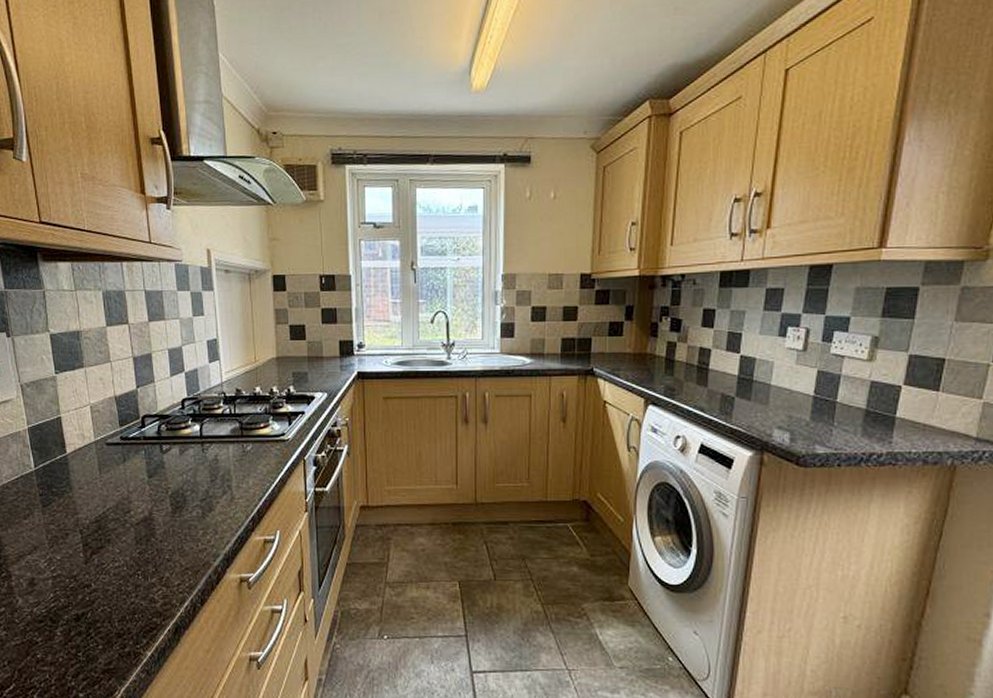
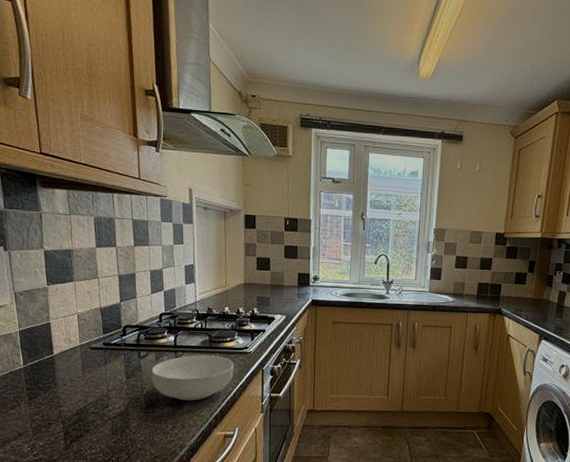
cereal bowl: none [176,446,270,501] -> present [151,355,234,401]

